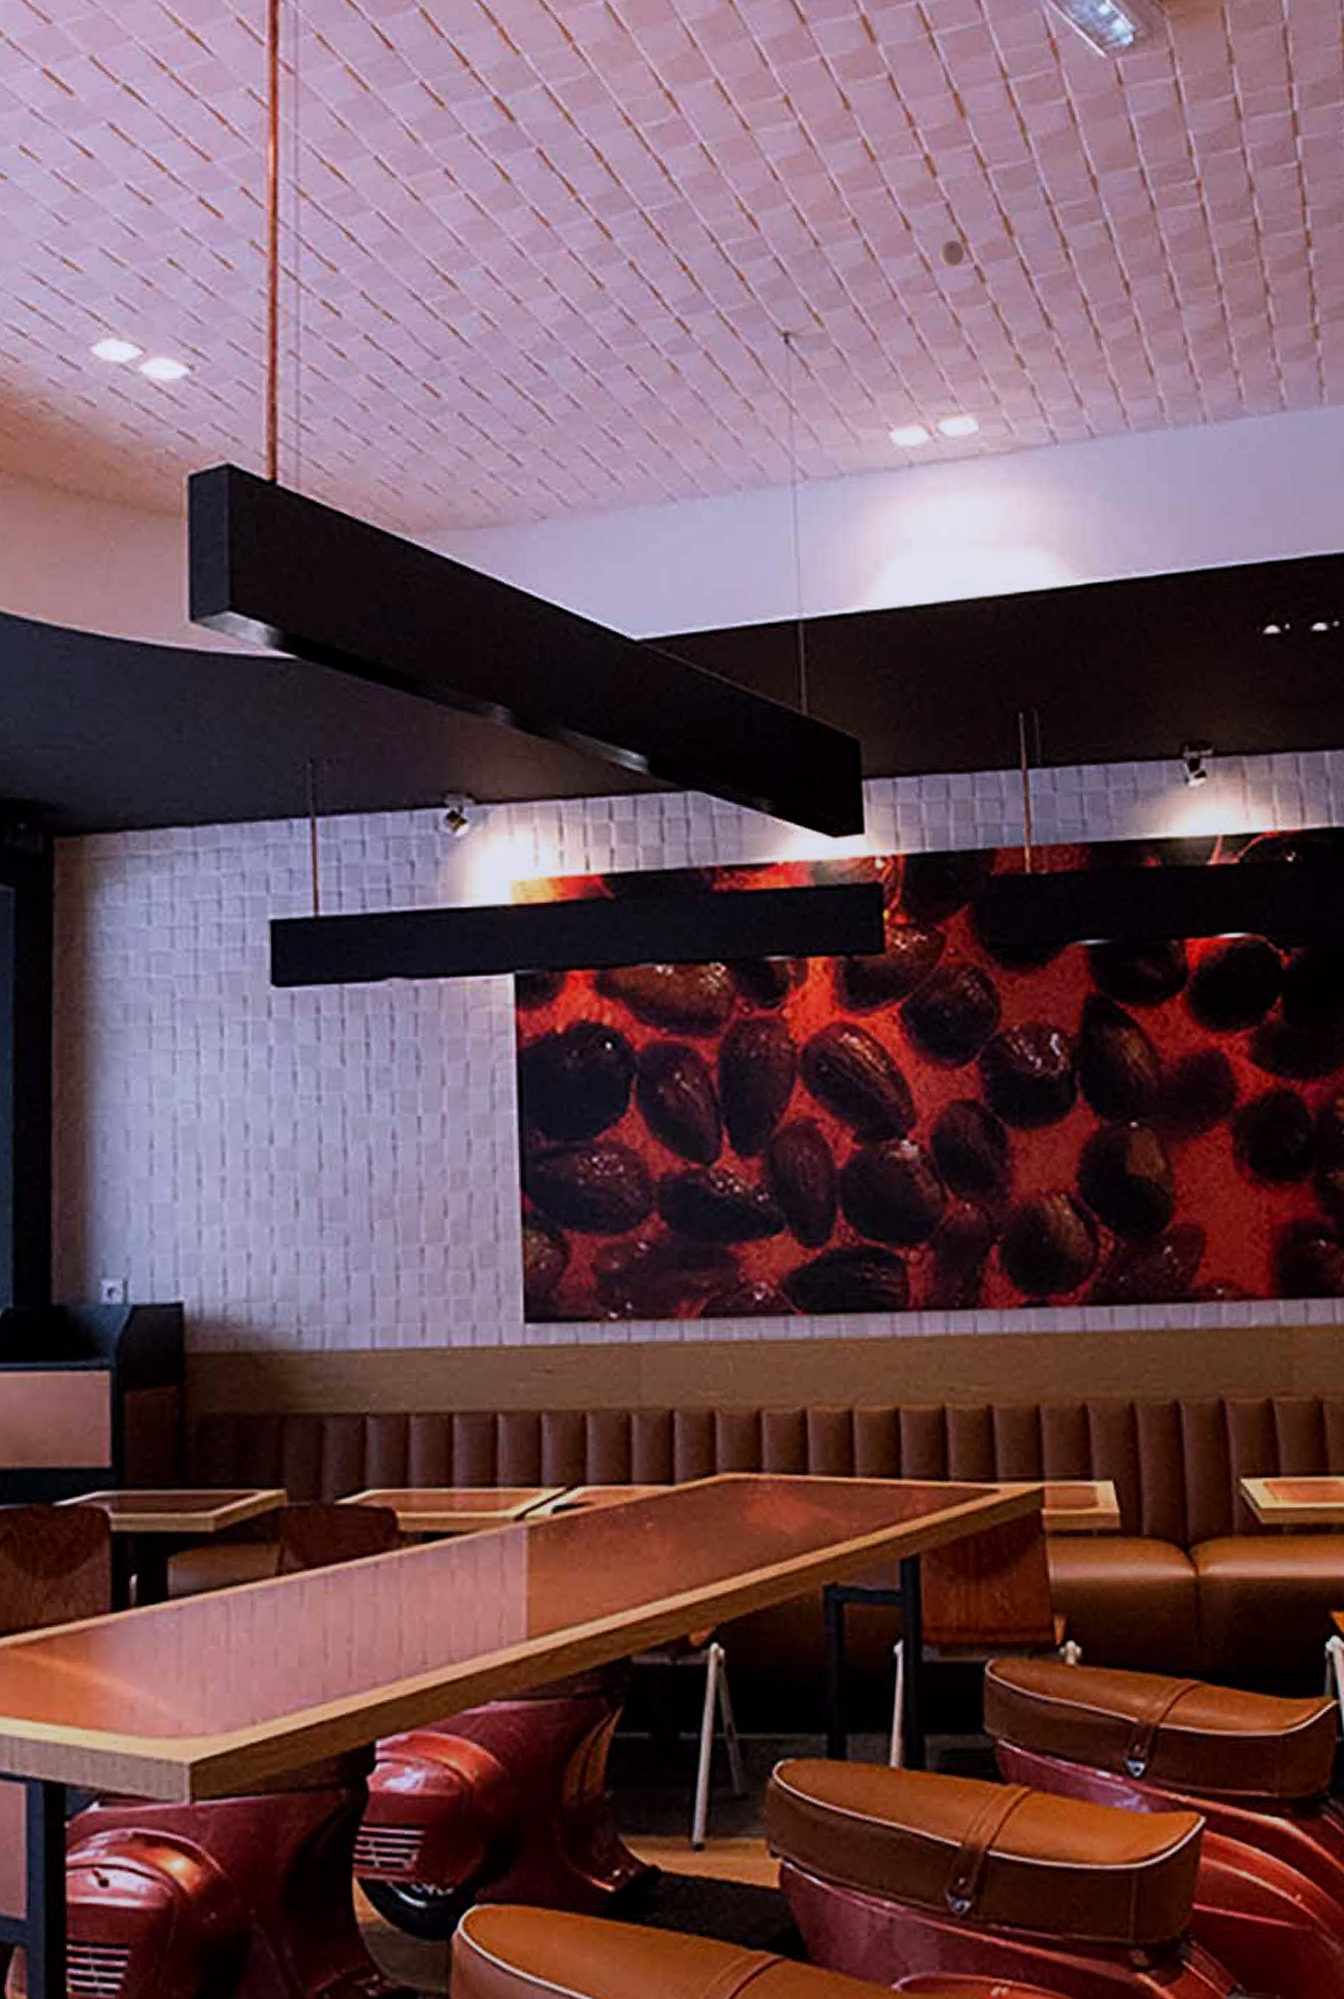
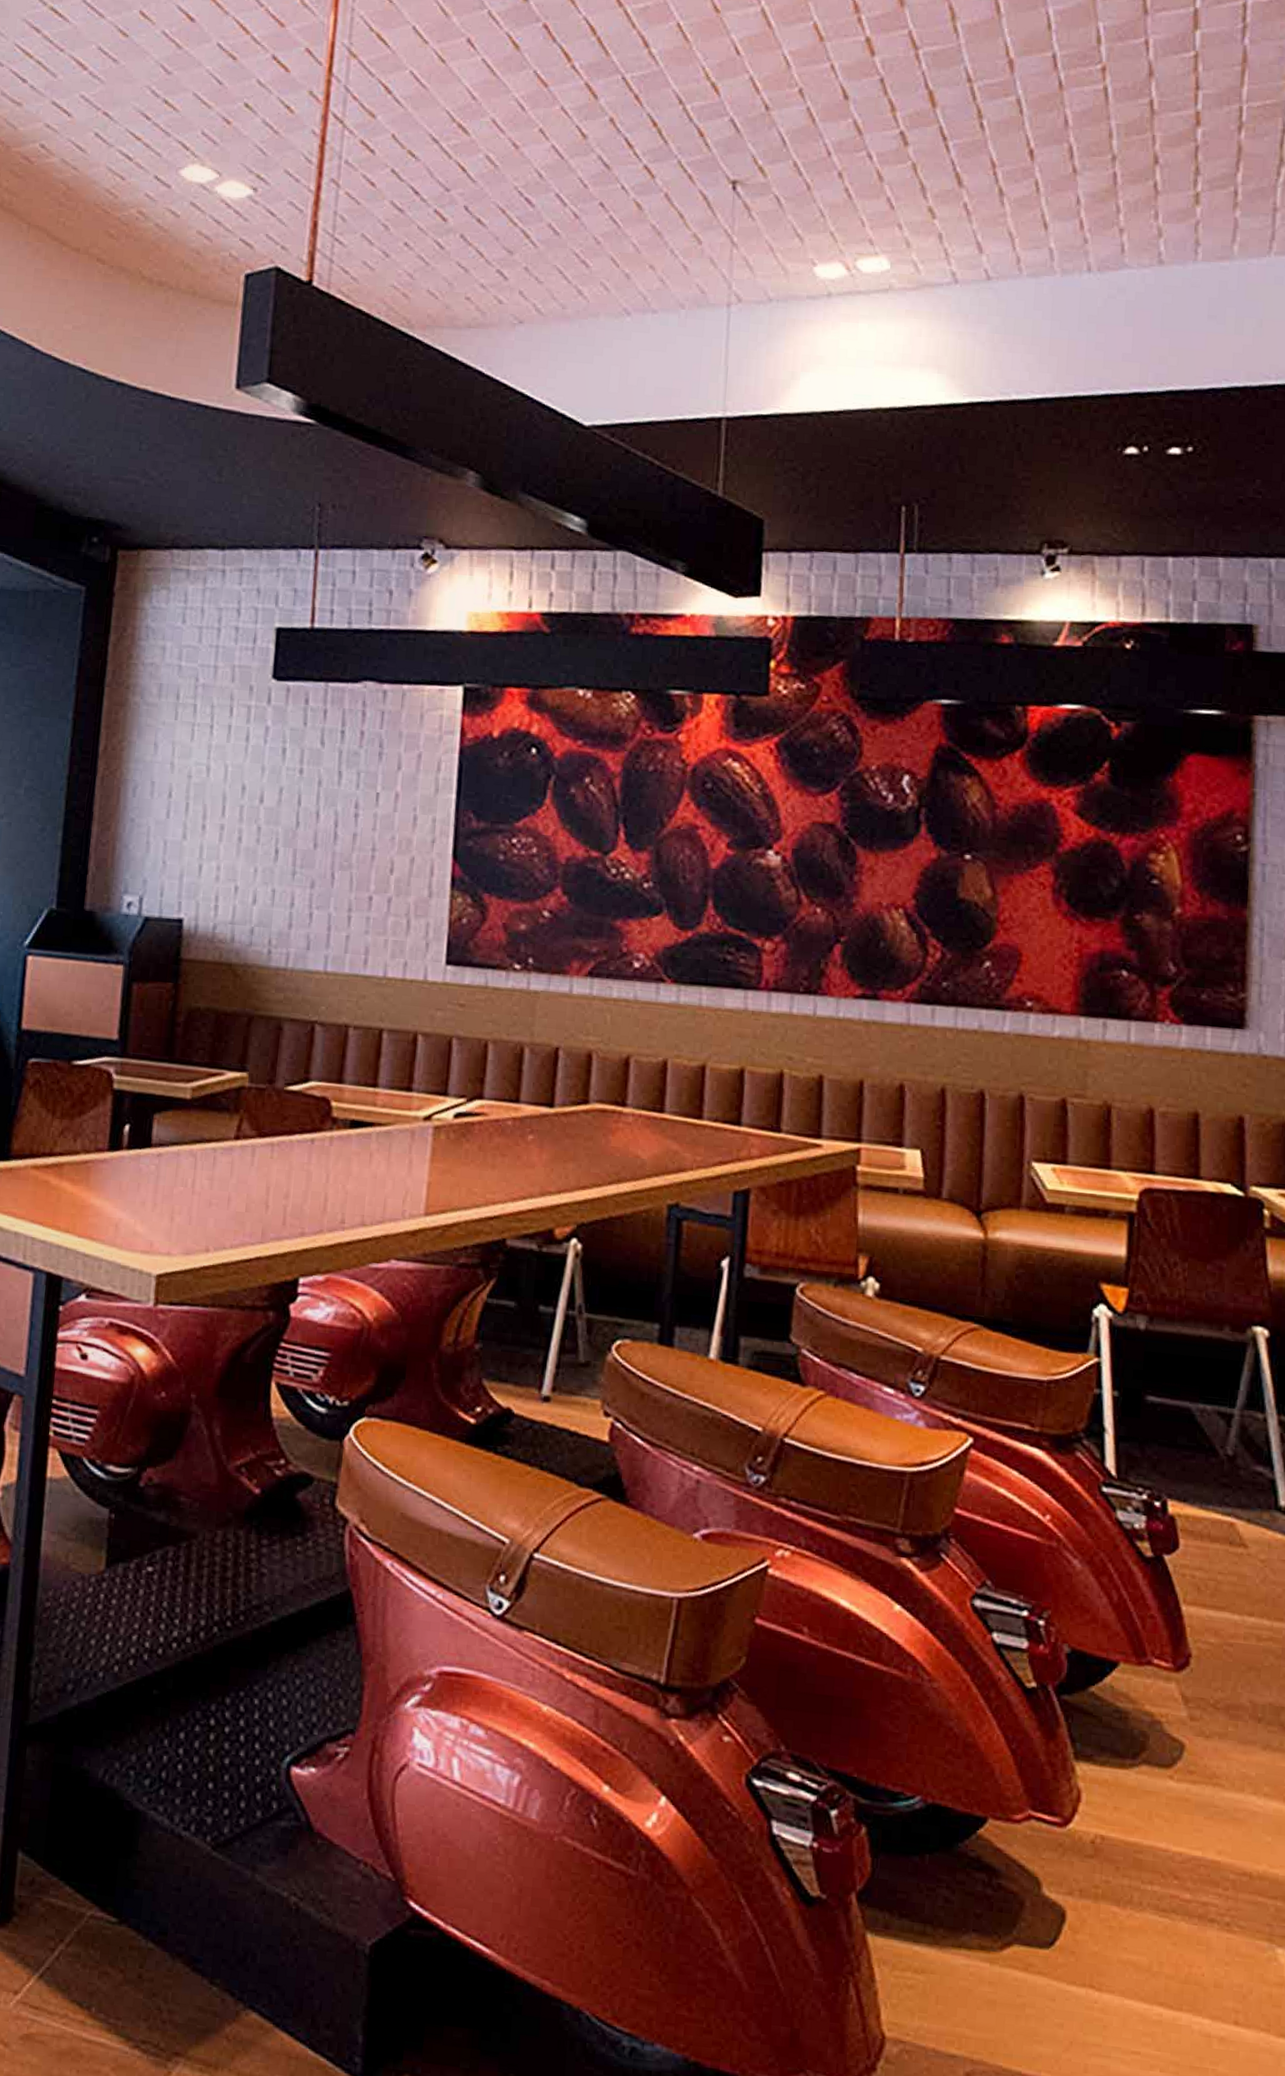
eyeball: present [939,240,964,267] -> none [870,109,892,132]

